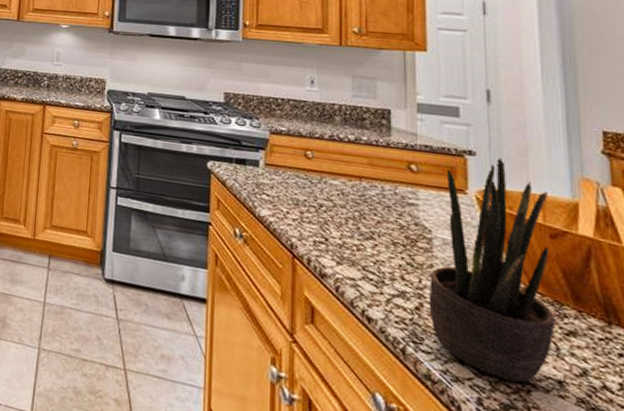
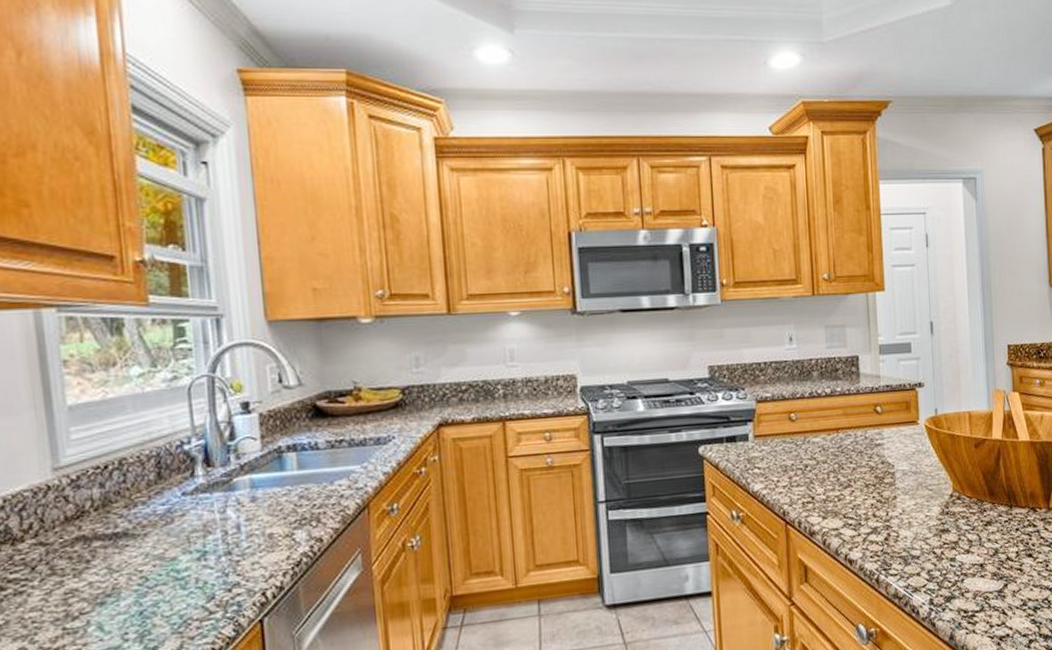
potted plant: present [428,158,555,383] -> none [894,385,979,578]

